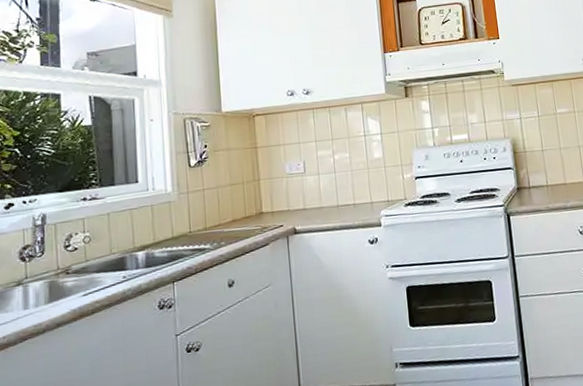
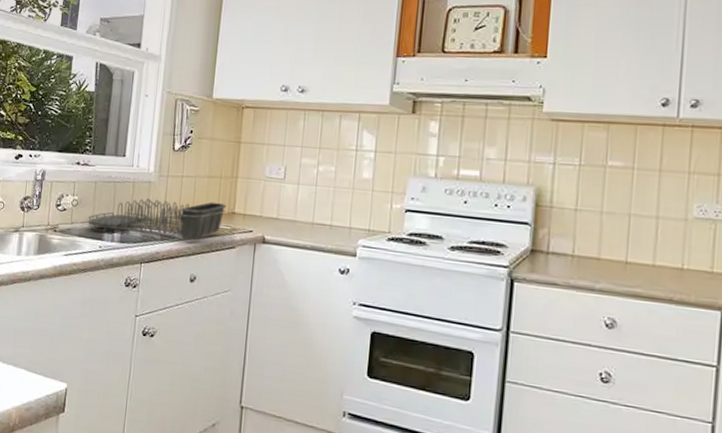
dish rack: none [105,206,254,263] -> present [88,198,227,241]

